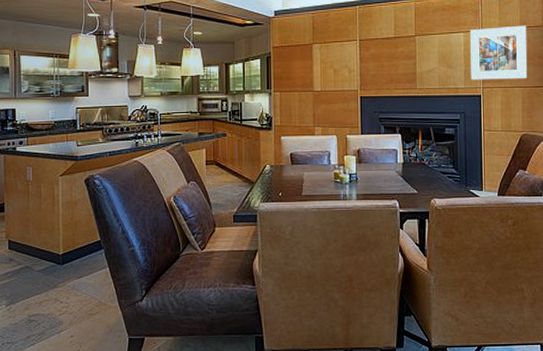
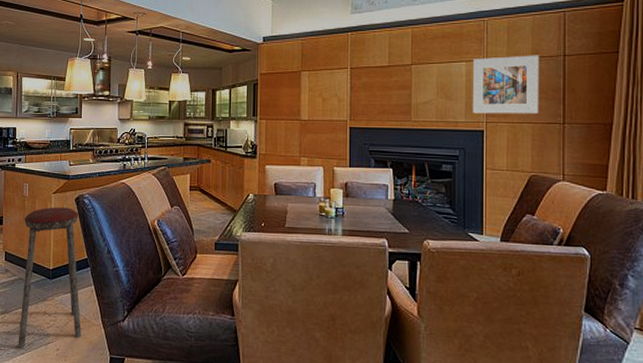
music stool: none [27,190,97,341] -> present [18,207,81,350]

